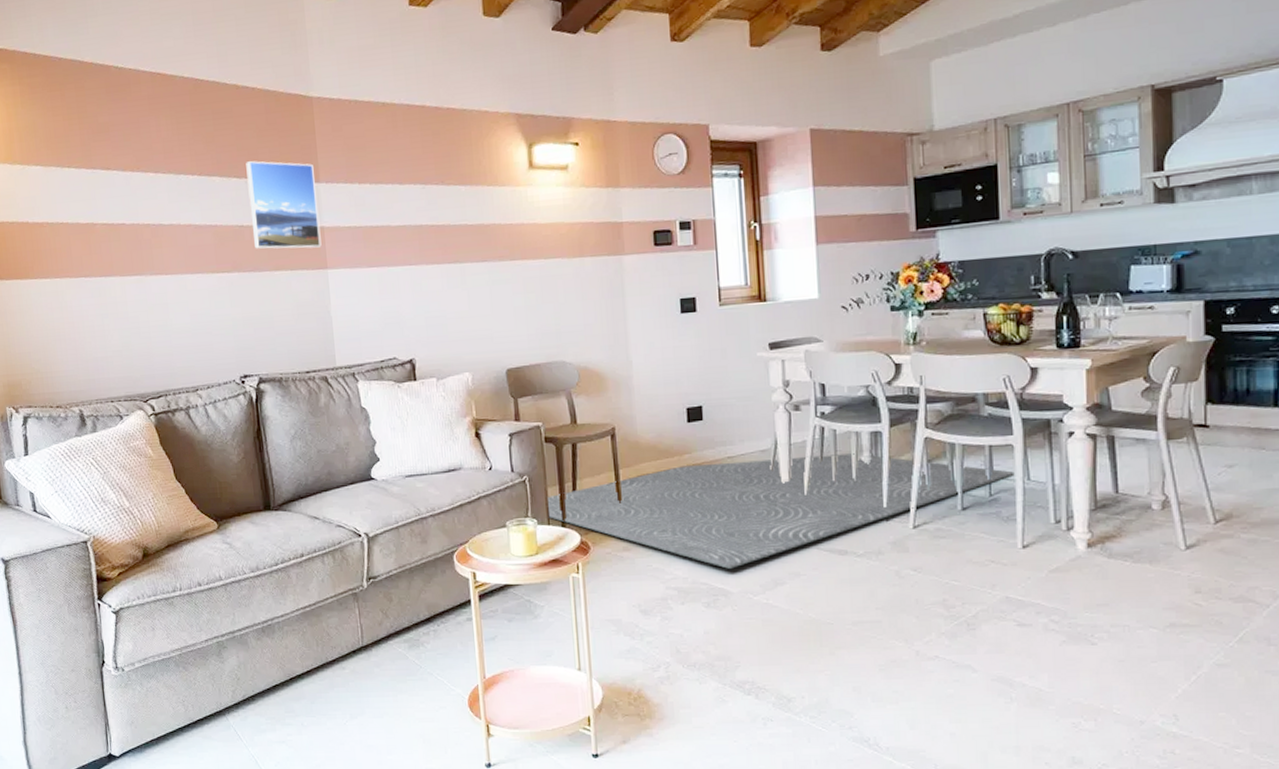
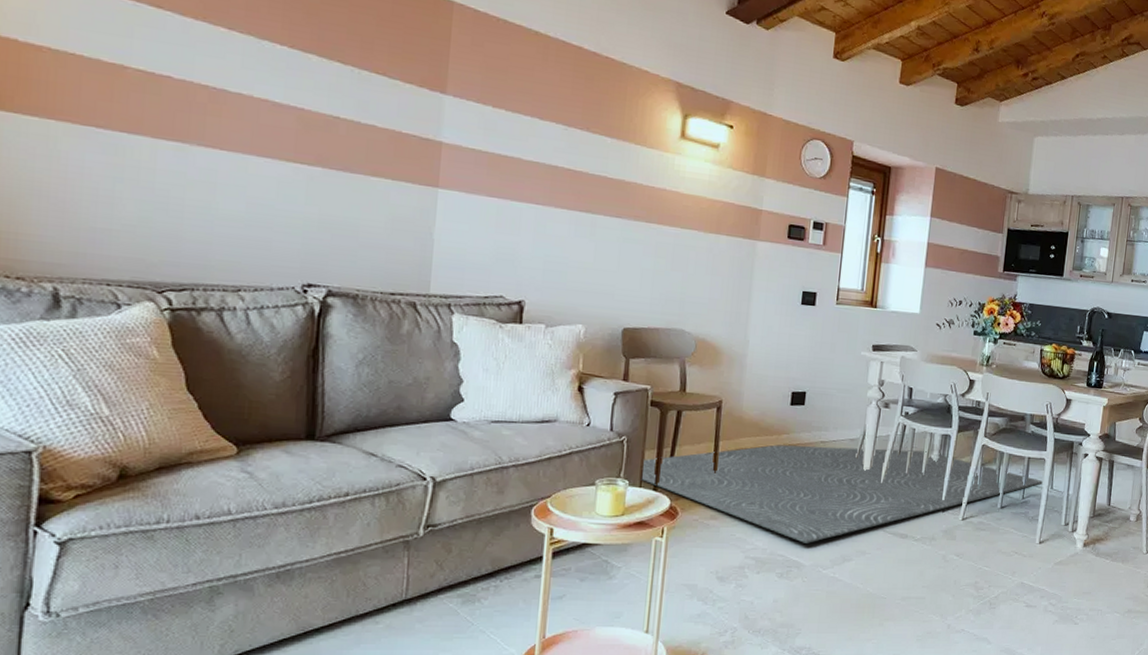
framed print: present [246,161,322,249] -> none [350,49,441,163]

